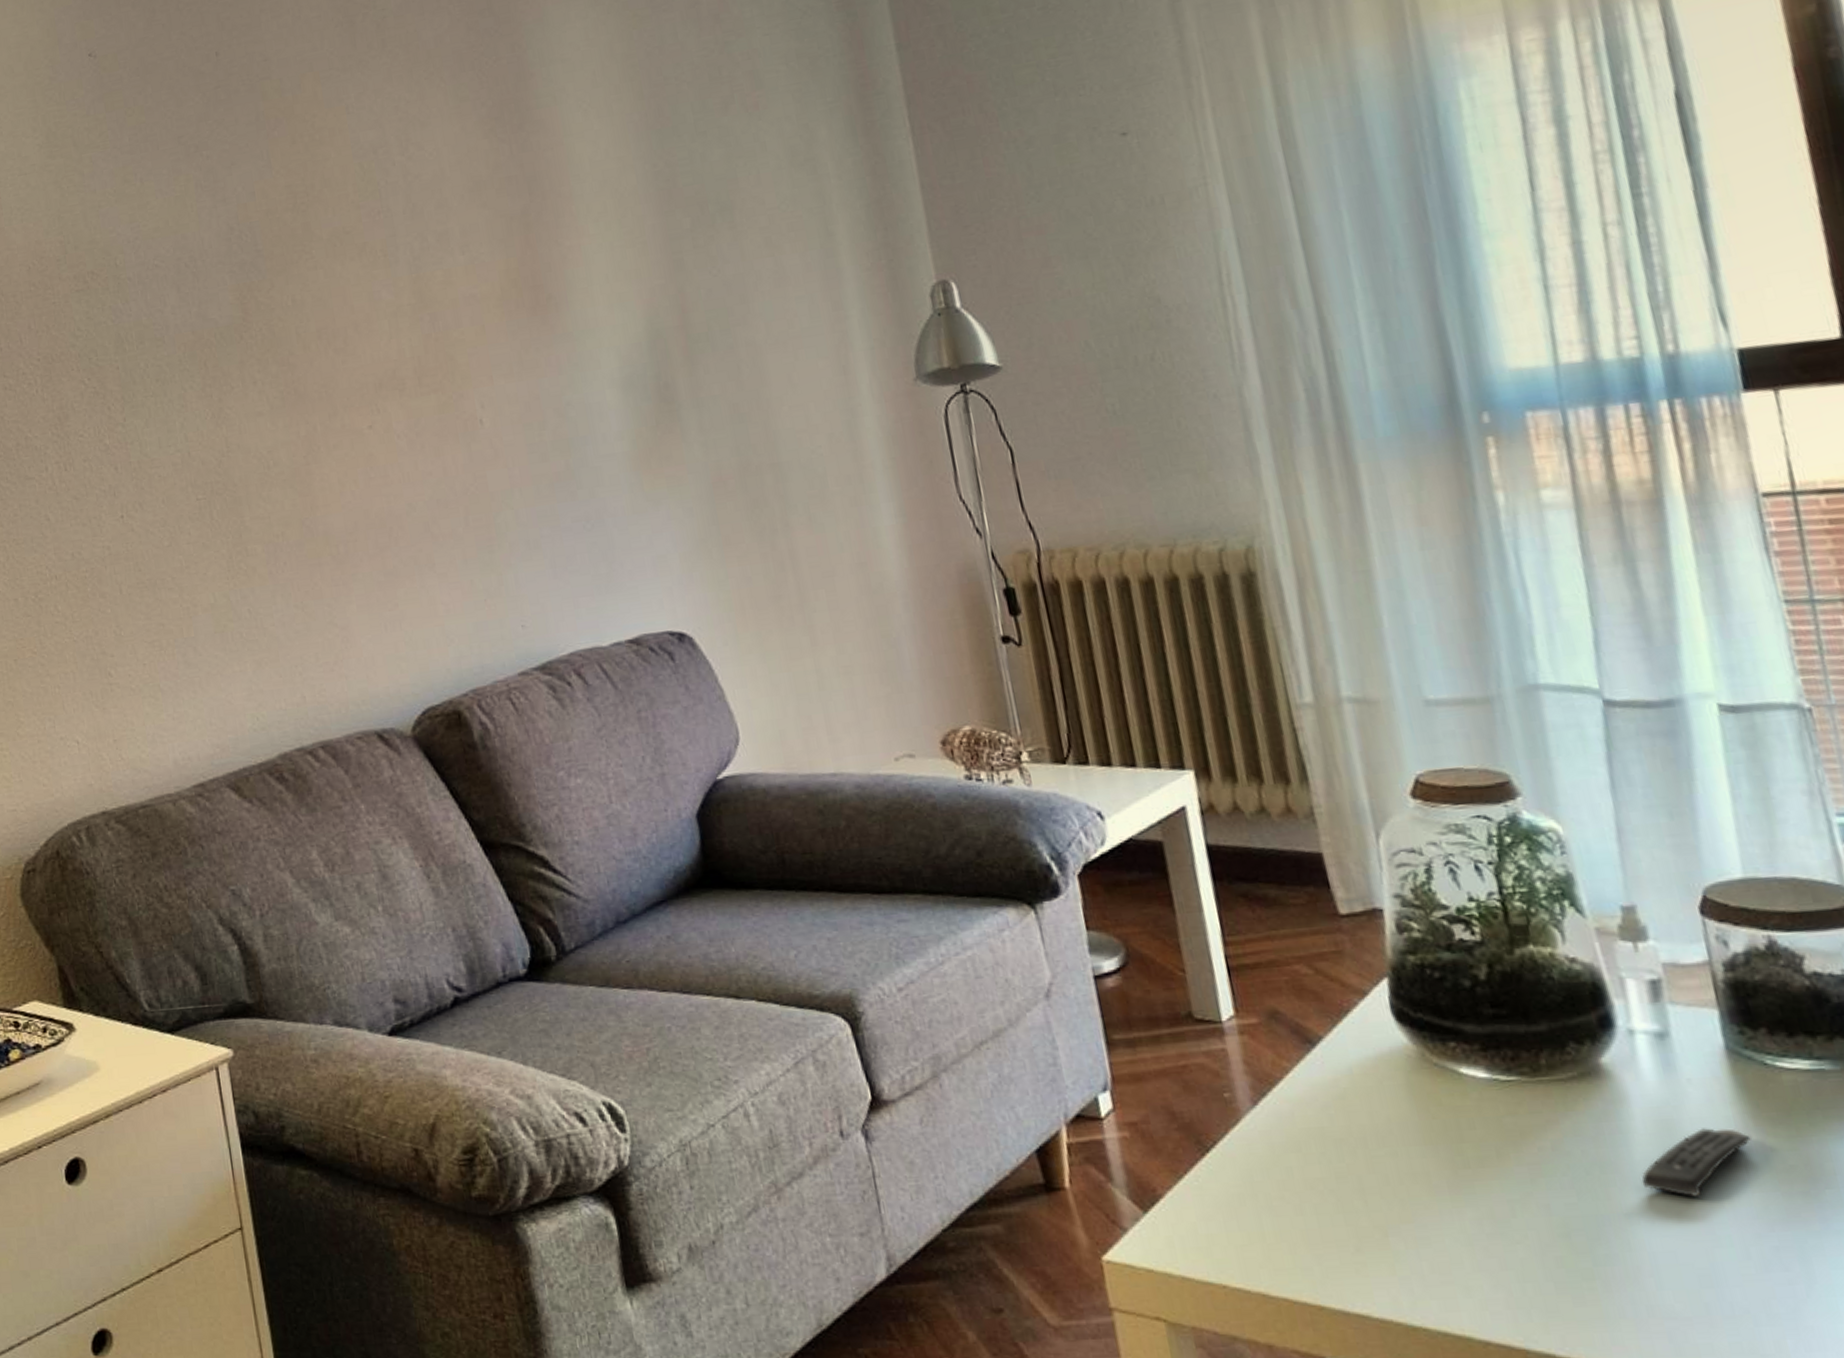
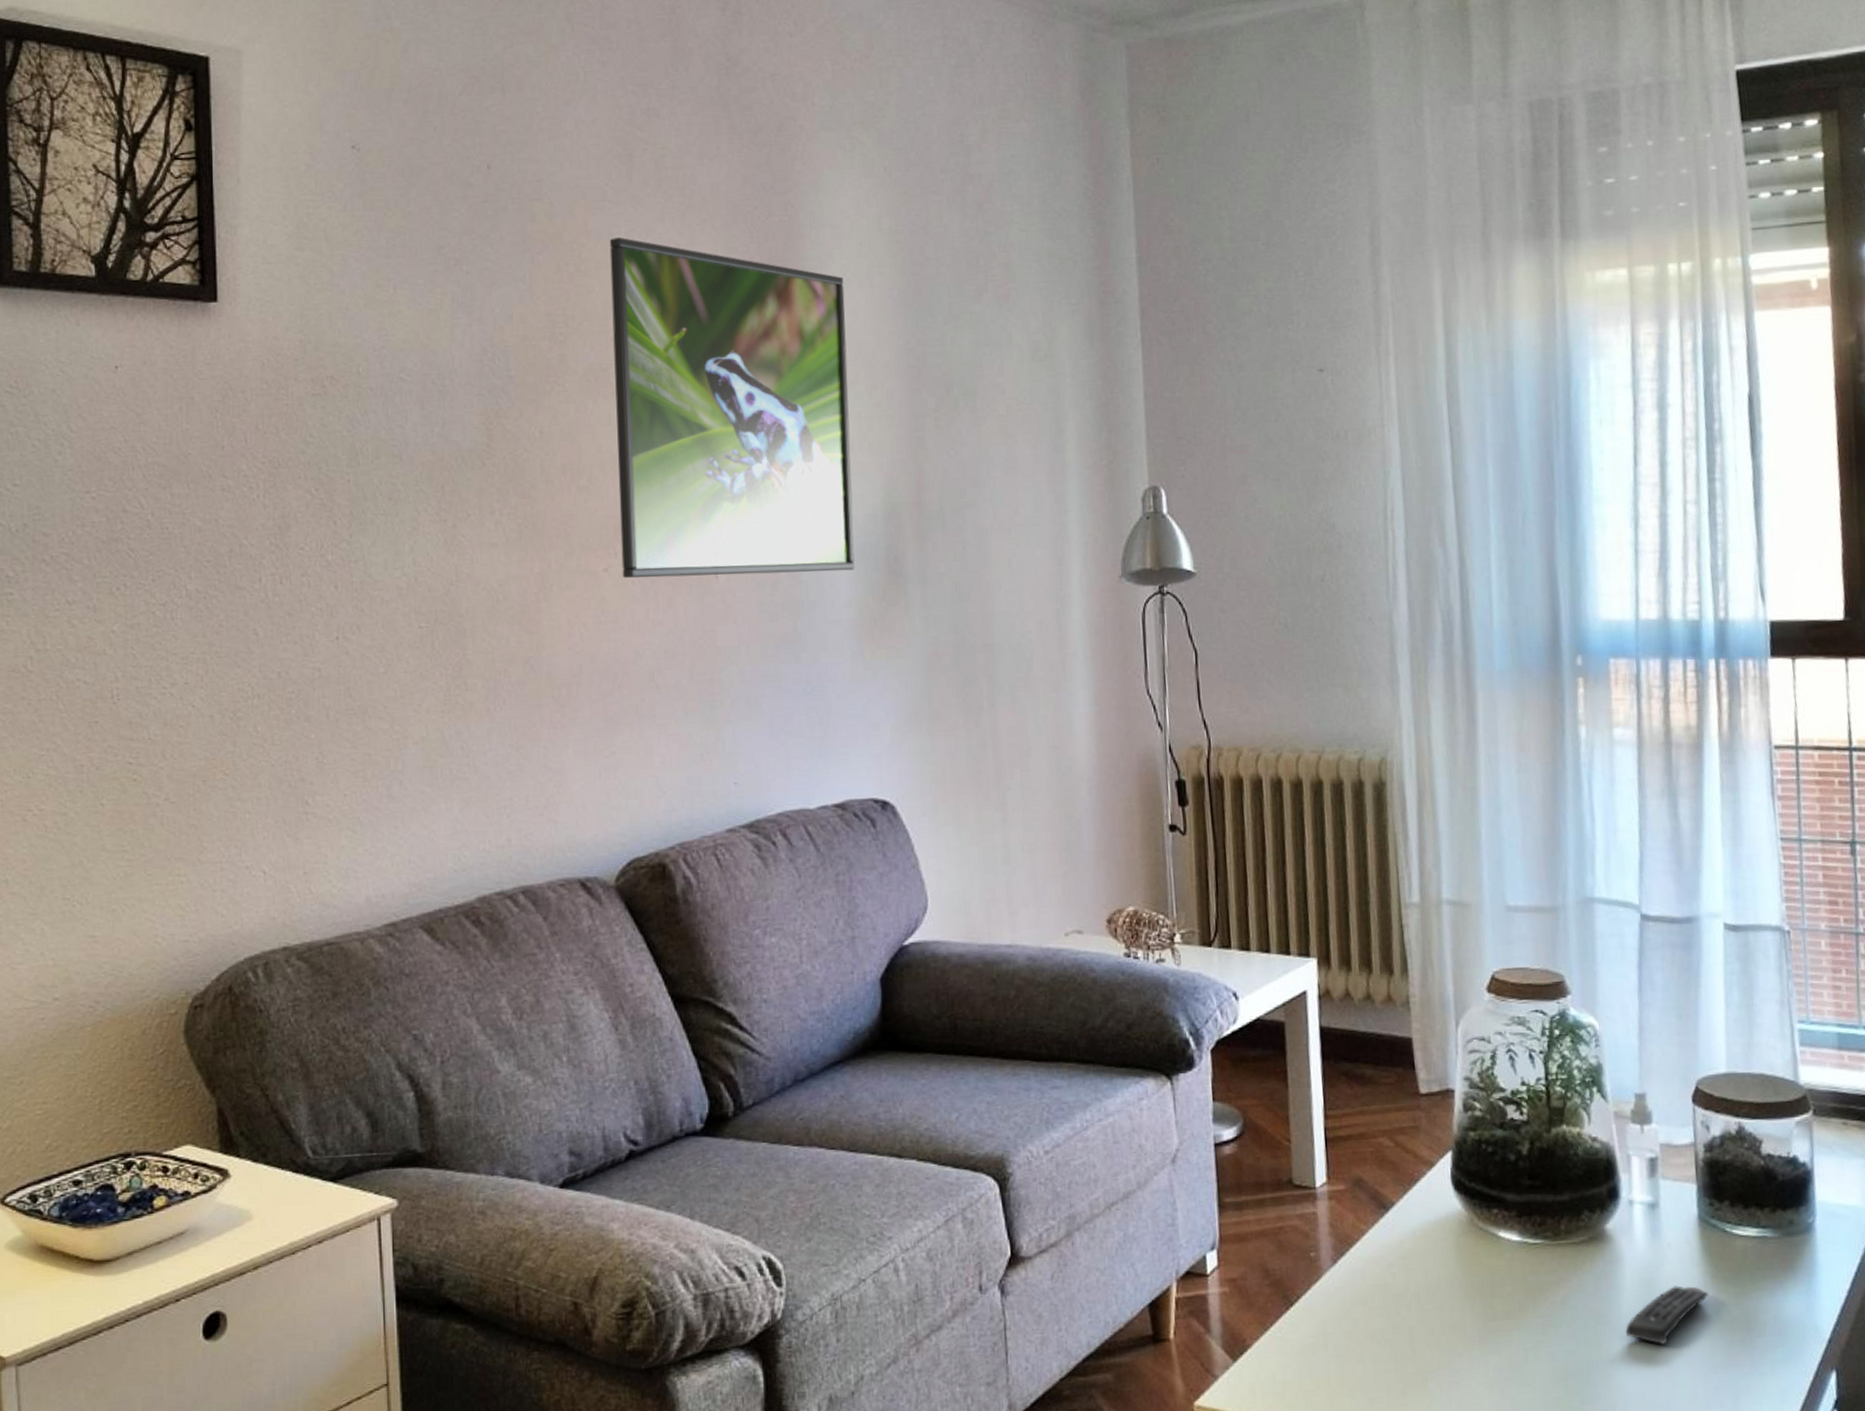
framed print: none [340,102,624,433] -> present [609,237,855,579]

